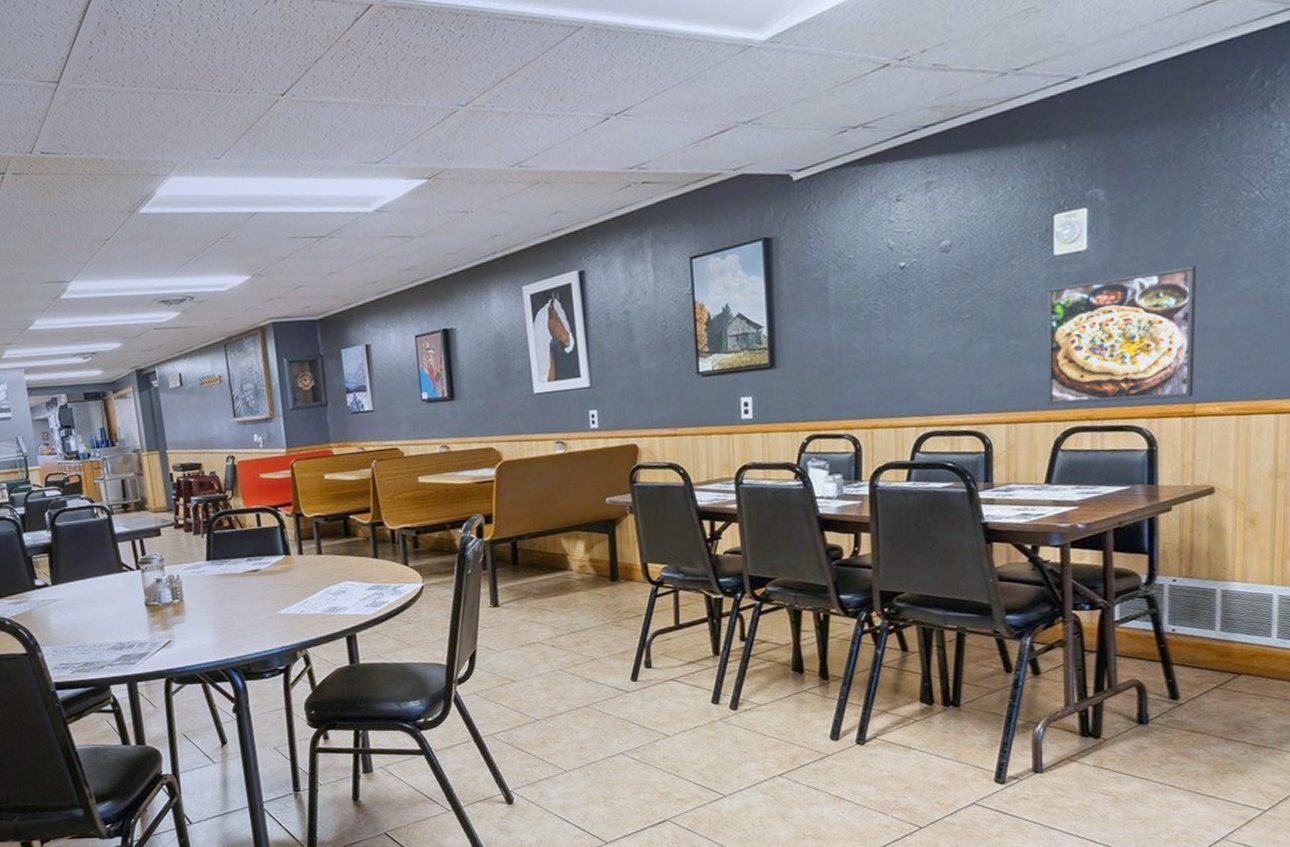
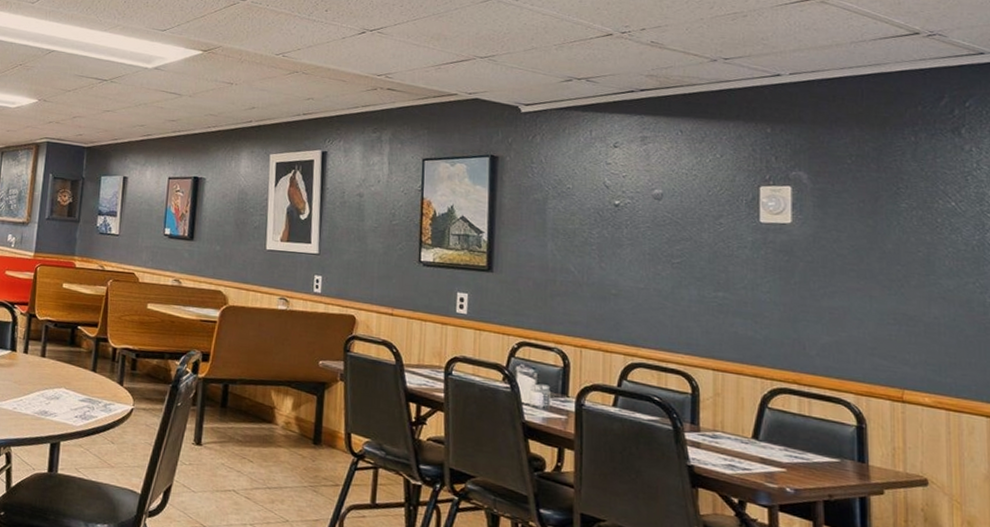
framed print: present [1047,266,1197,405] -> none [754,250,902,383]

